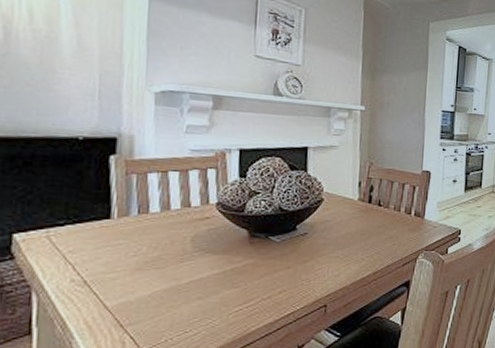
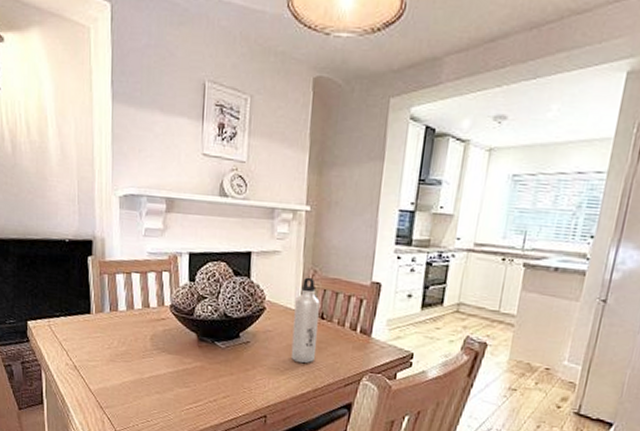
water bottle: none [350,168,377,249] -> present [290,277,320,364]

